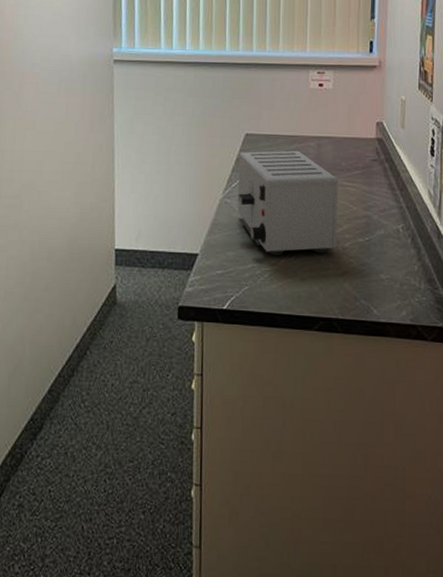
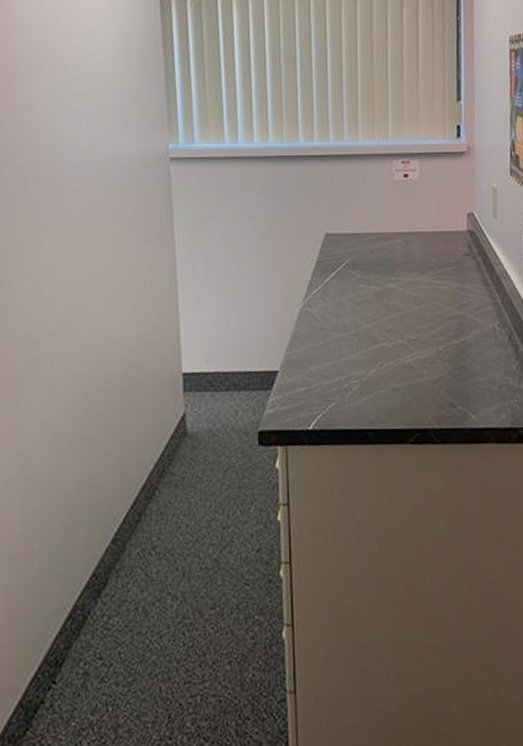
toaster: present [237,150,338,255] -> none [318,249,431,366]

